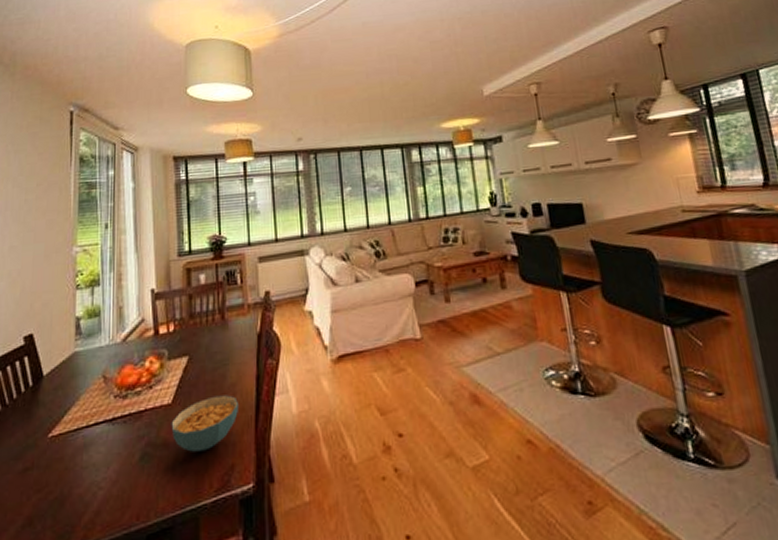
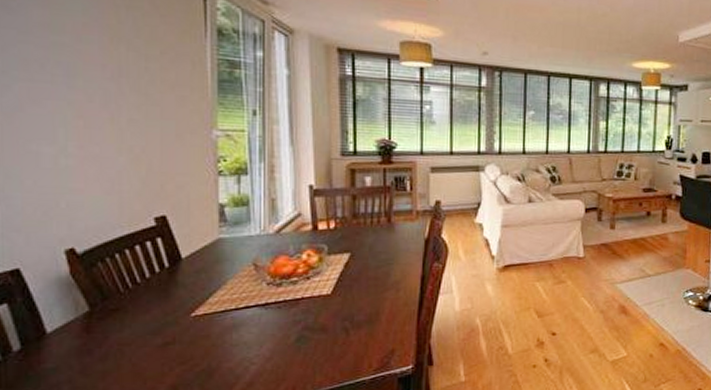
cereal bowl: present [171,395,240,452] -> none [330,291,403,337]

